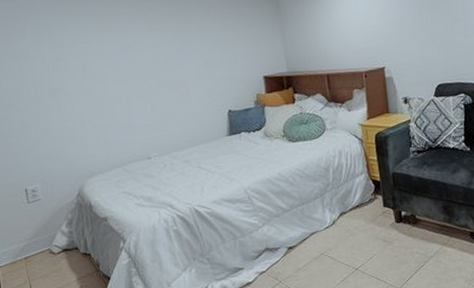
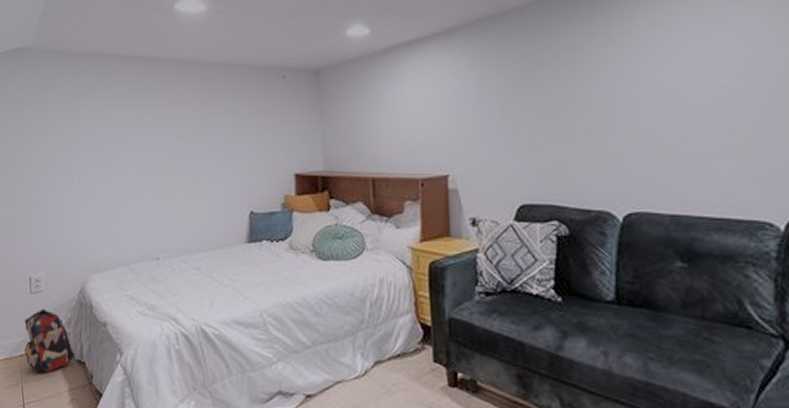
backpack: none [24,214,79,270] -> present [24,308,74,373]

